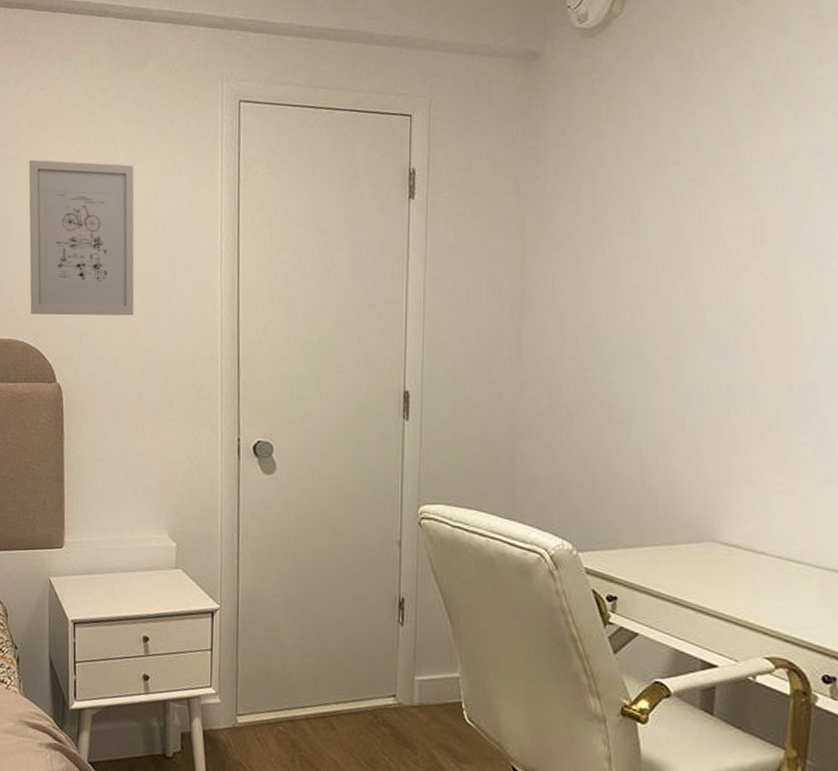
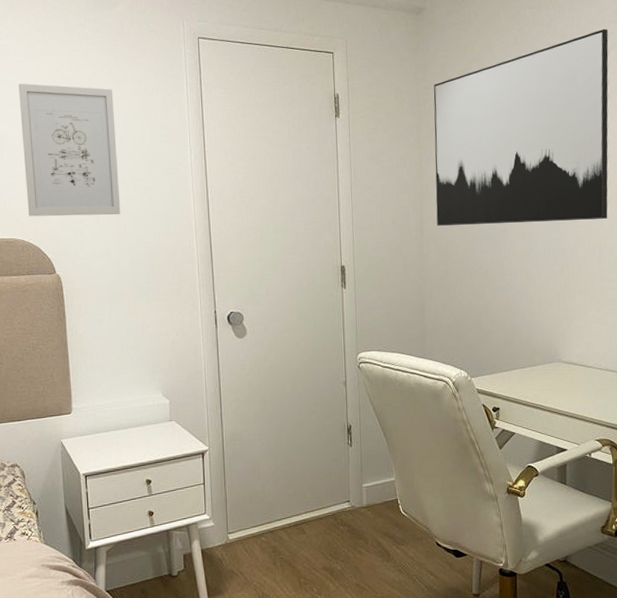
wall art: none [542,70,824,344] -> present [433,28,609,226]

